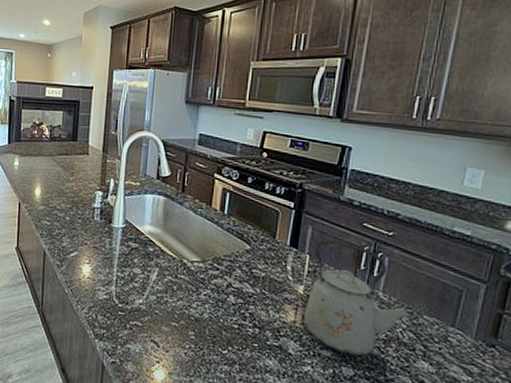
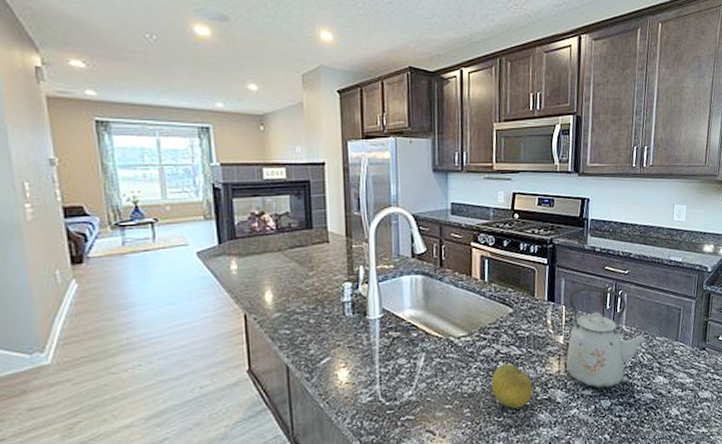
fruit: none [219,298,263,347] -> present [491,364,533,409]

